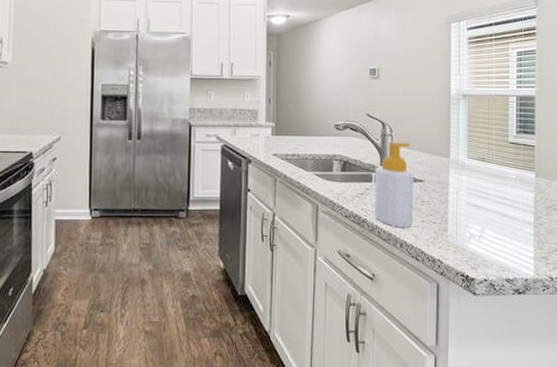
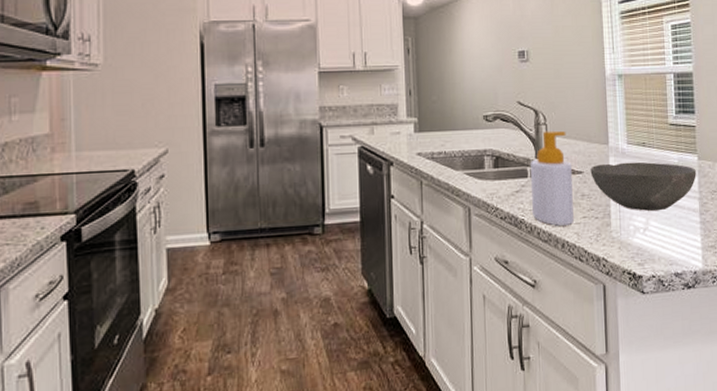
bowl: none [431,174,533,221] -> present [590,161,696,212]

